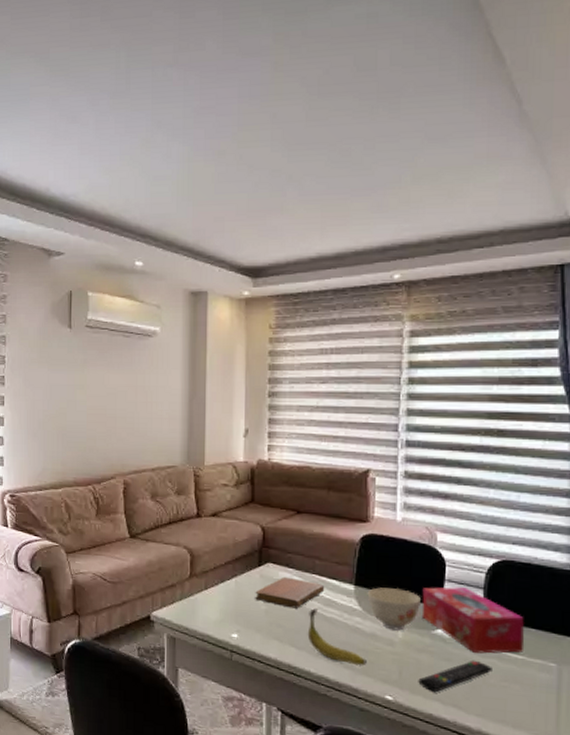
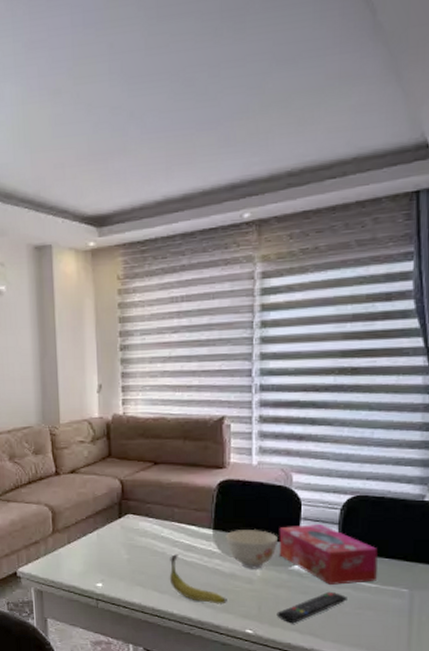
notebook: present [255,576,325,609] -> none [117,526,185,555]

